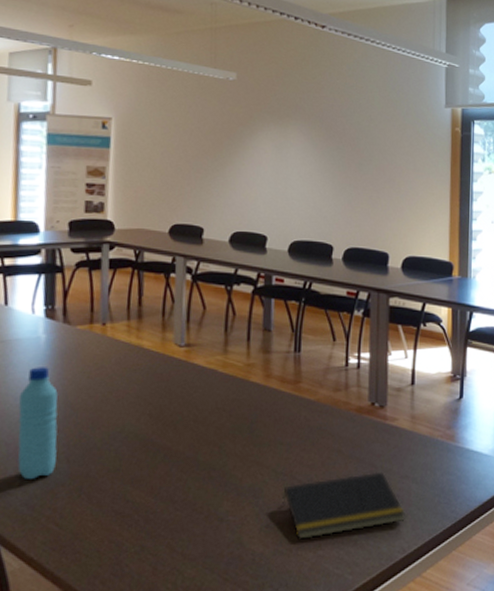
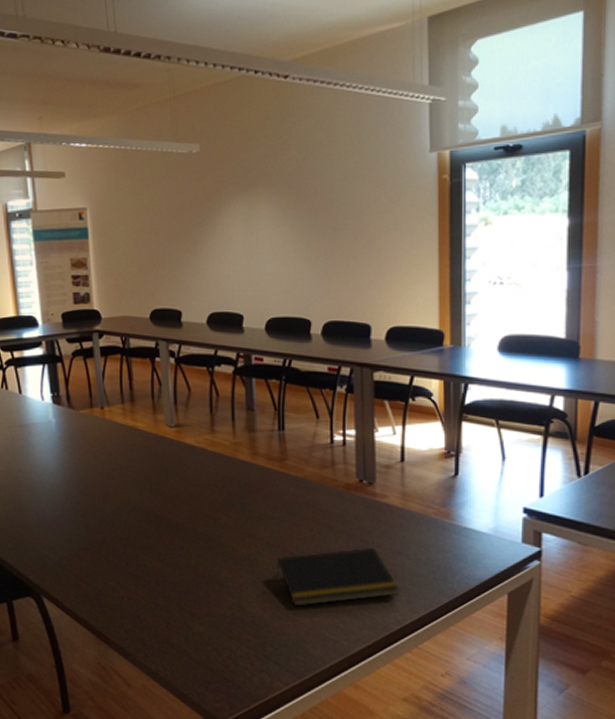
water bottle: present [17,367,58,479] -> none [42,447,77,543]

